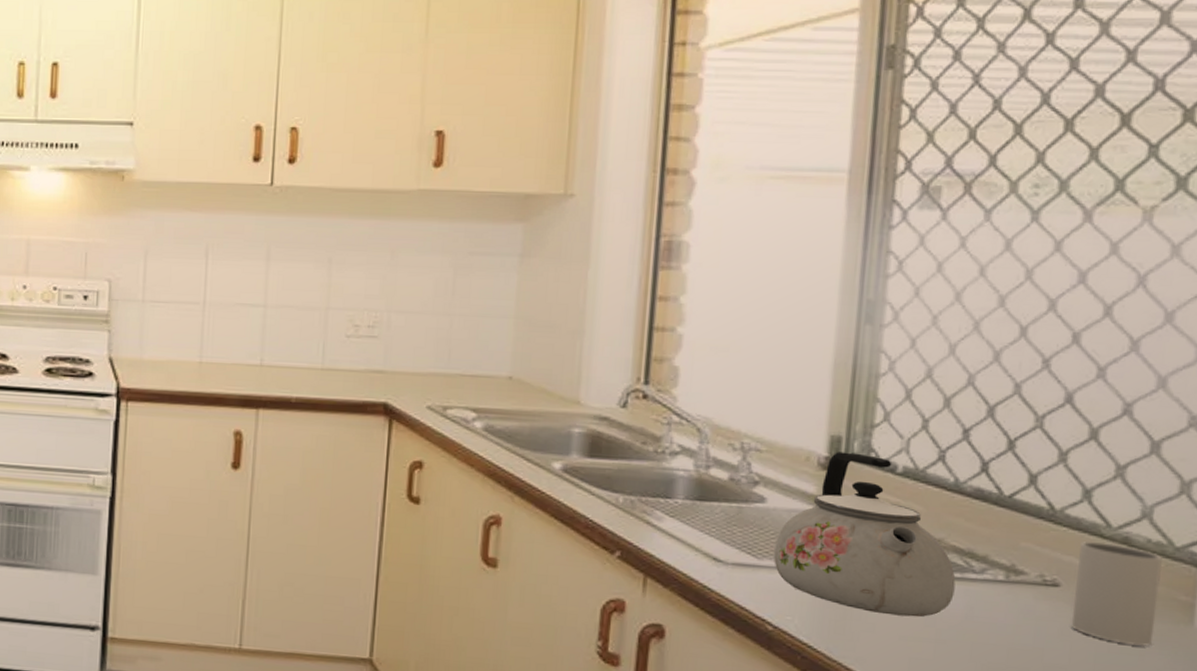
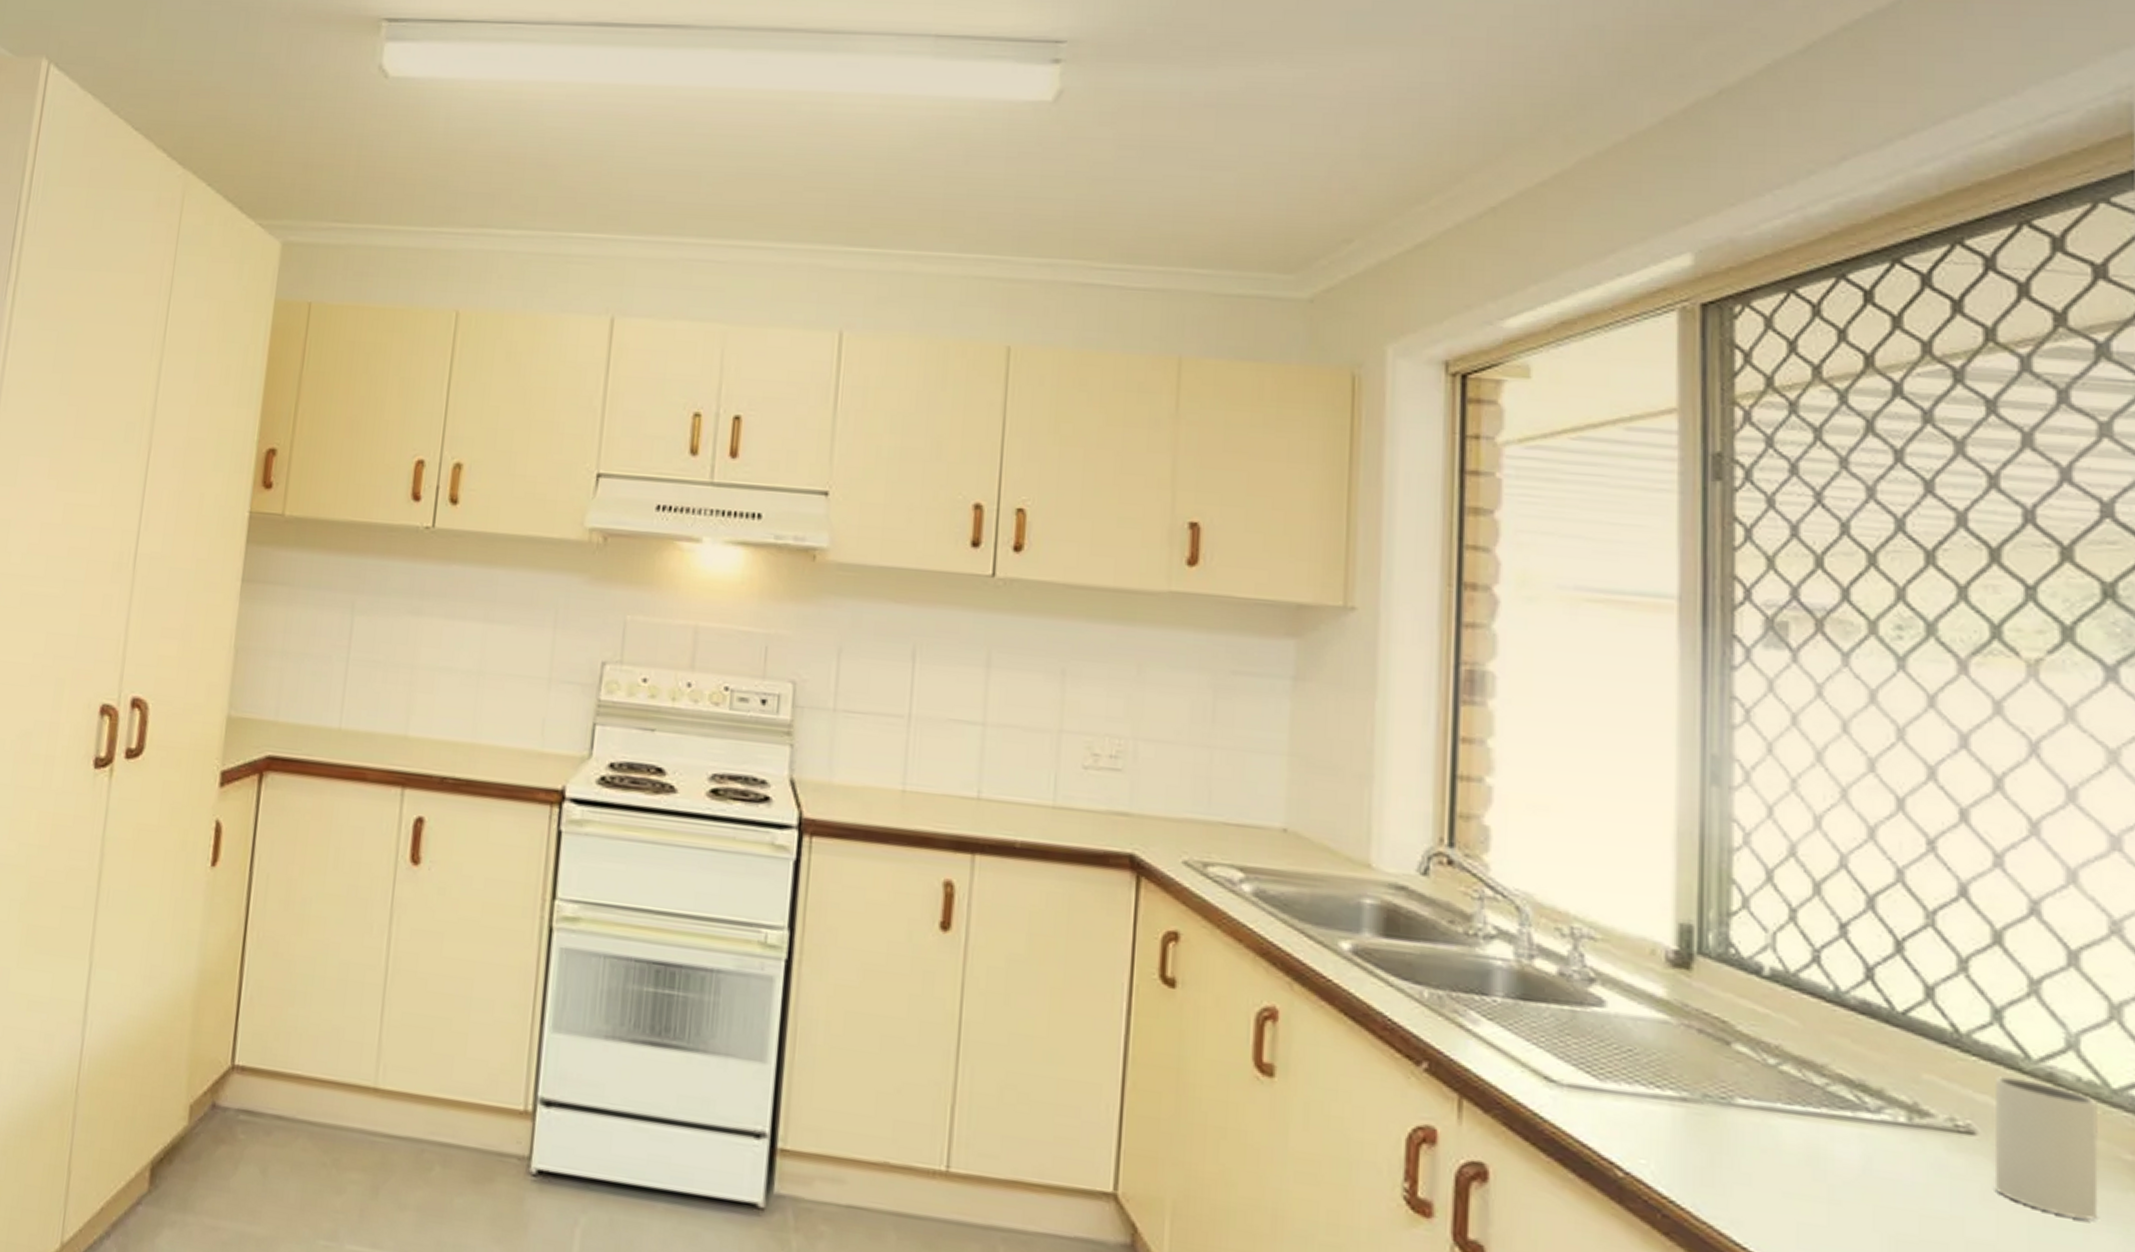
kettle: present [773,452,956,617] -> none [1618,945,1847,1168]

